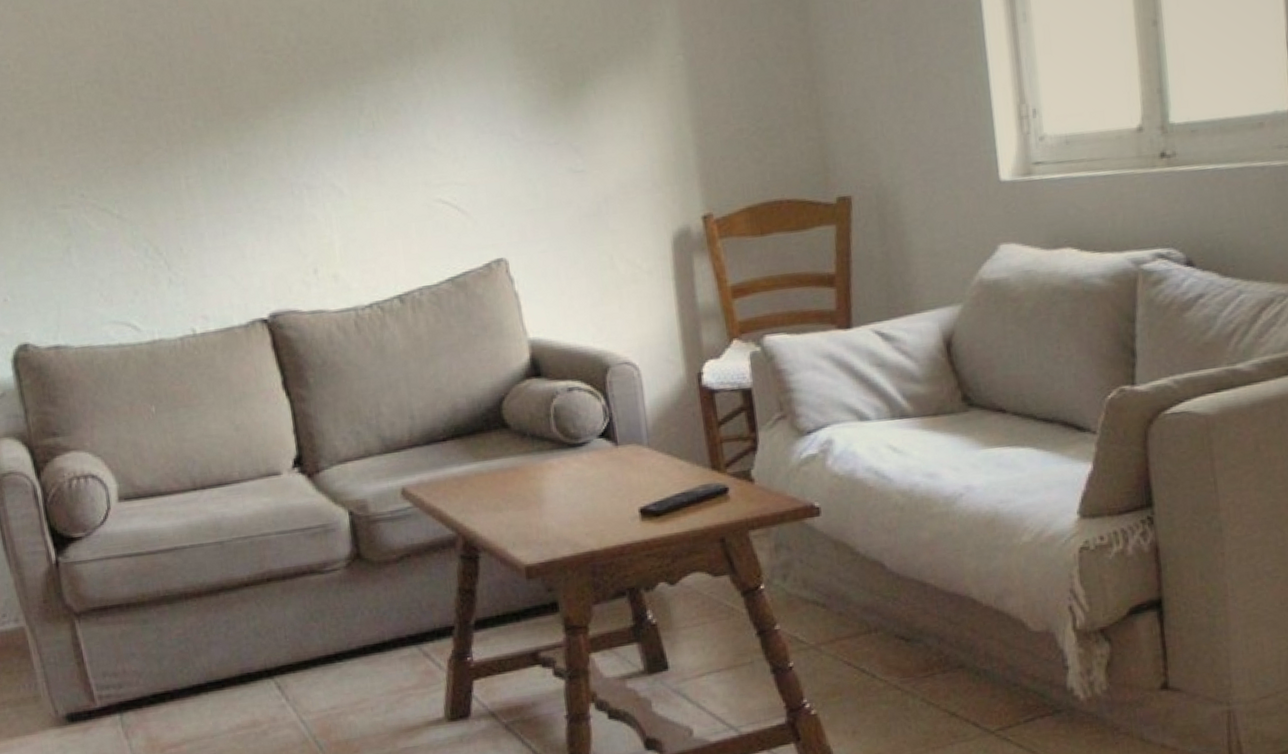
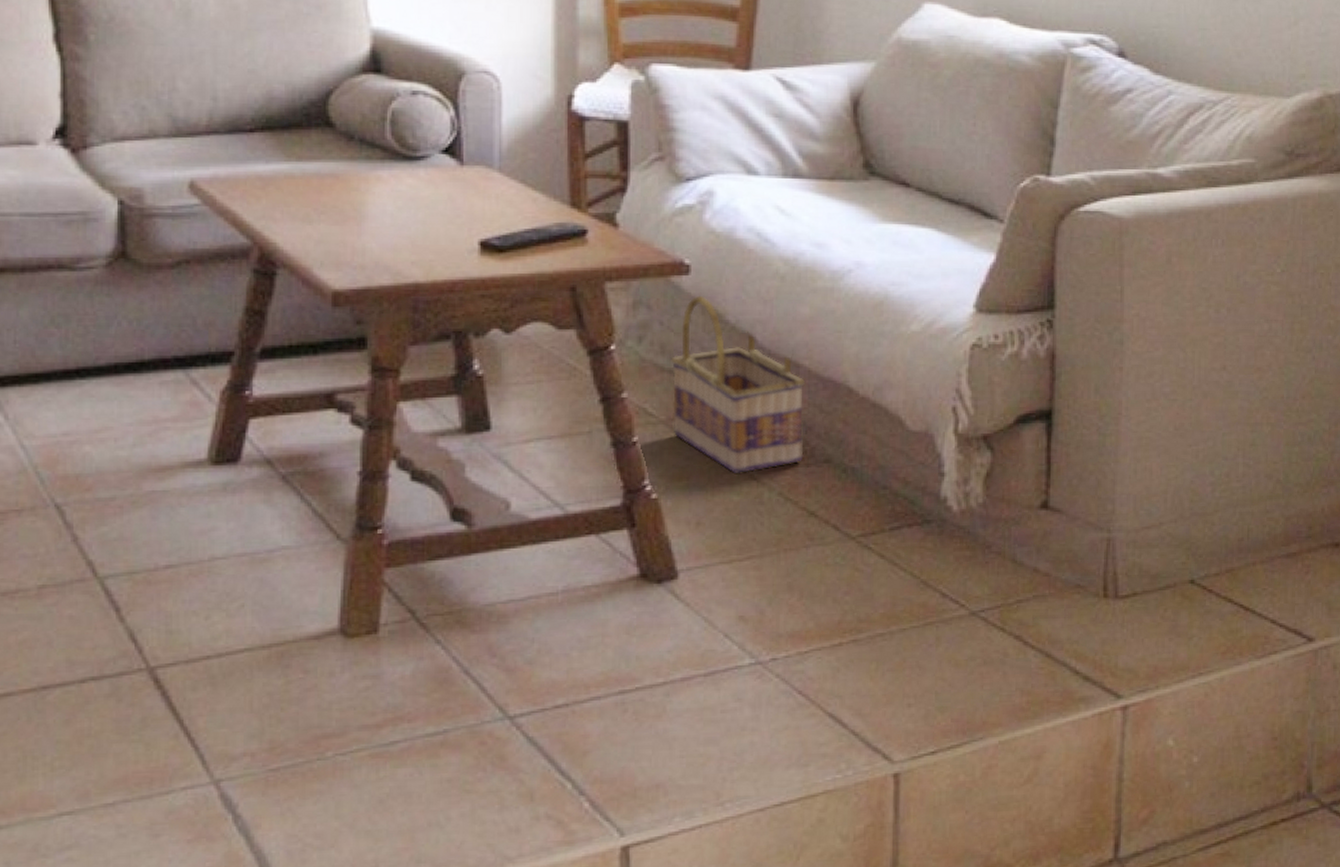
basket: none [813,532,940,686] -> present [671,295,805,474]

